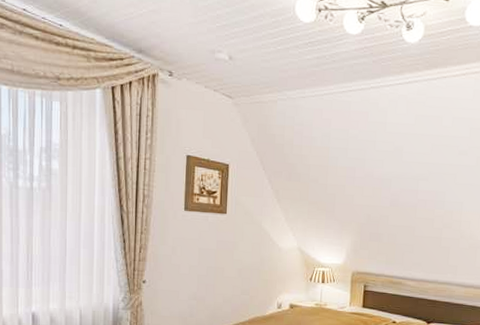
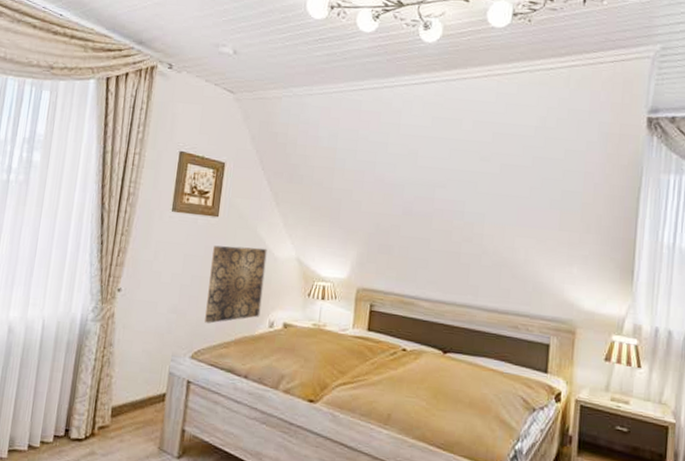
wall art: none [221,239,272,307] -> present [205,245,267,324]

